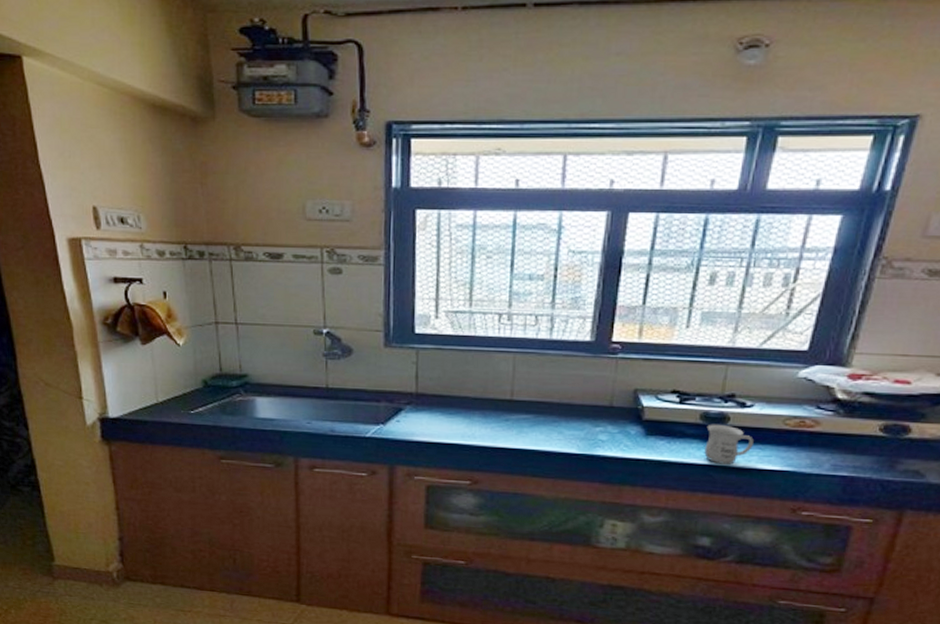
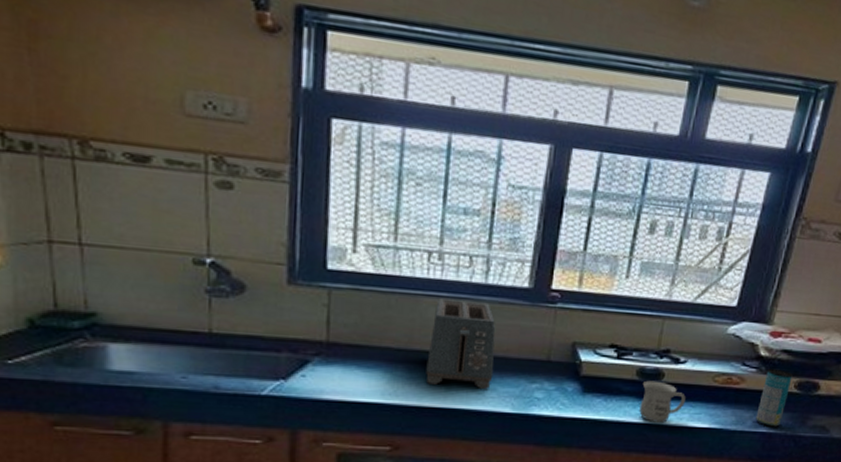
toaster: none [499,354,561,433] -> present [426,298,496,390]
beverage can: none [834,411,877,472] -> present [755,368,793,428]

